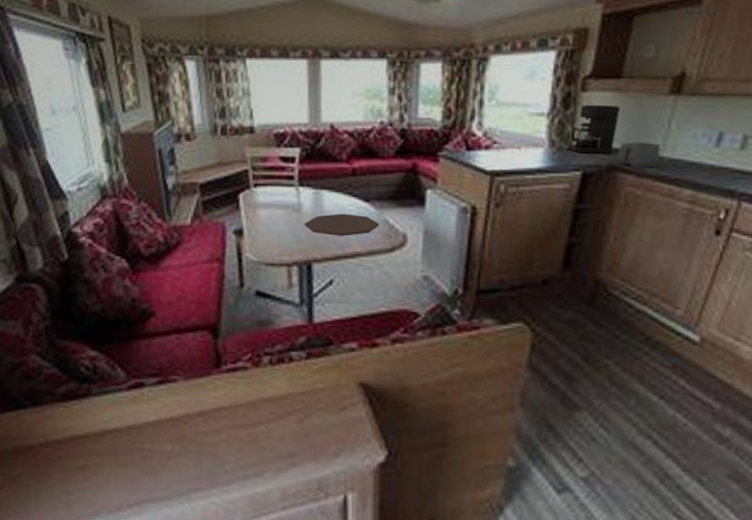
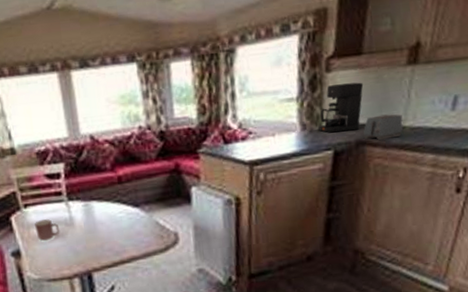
mug: none [261,202,286,224] -> present [35,219,60,242]
placemat: present [304,213,379,236] -> none [79,220,151,244]

